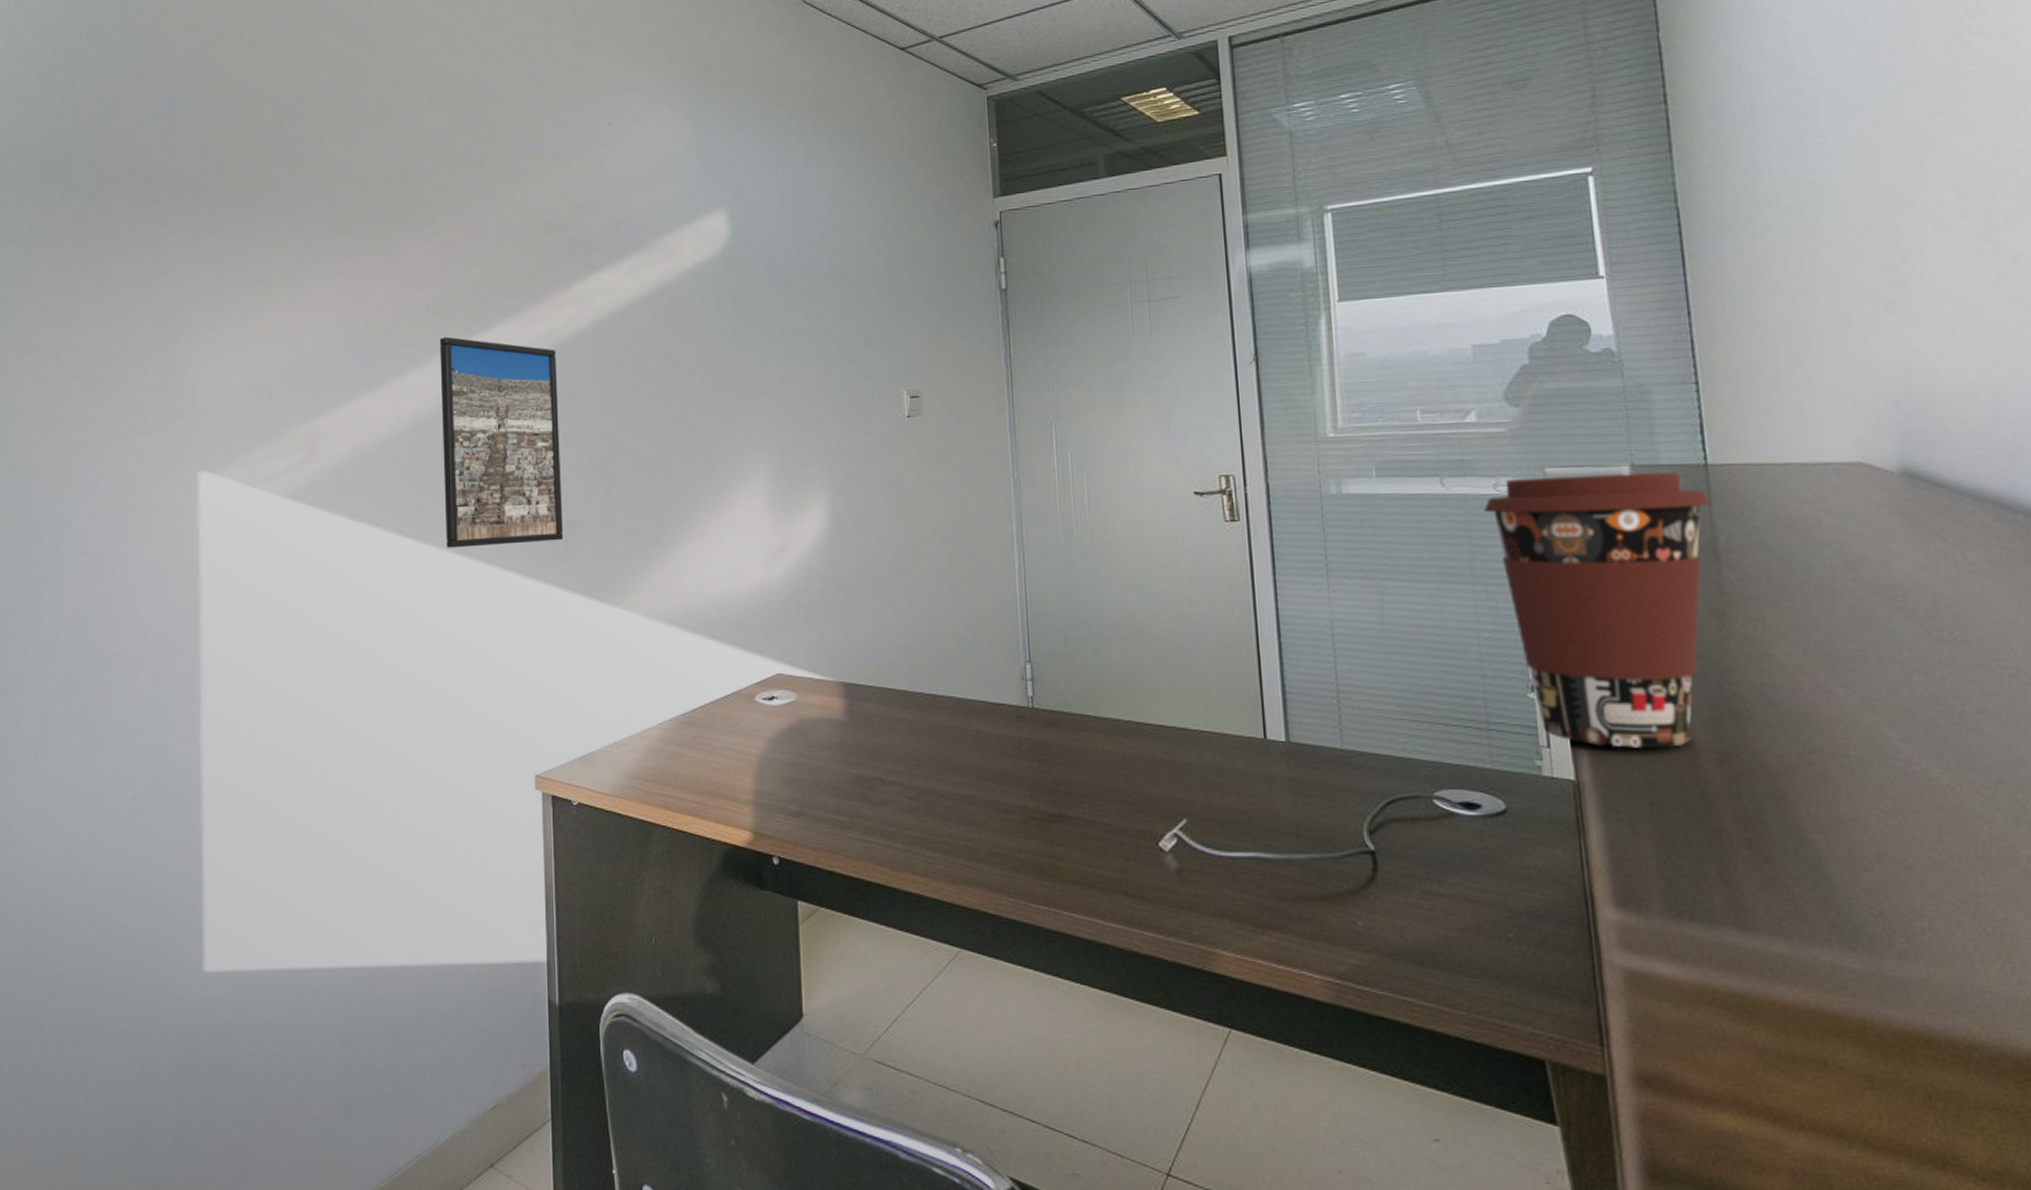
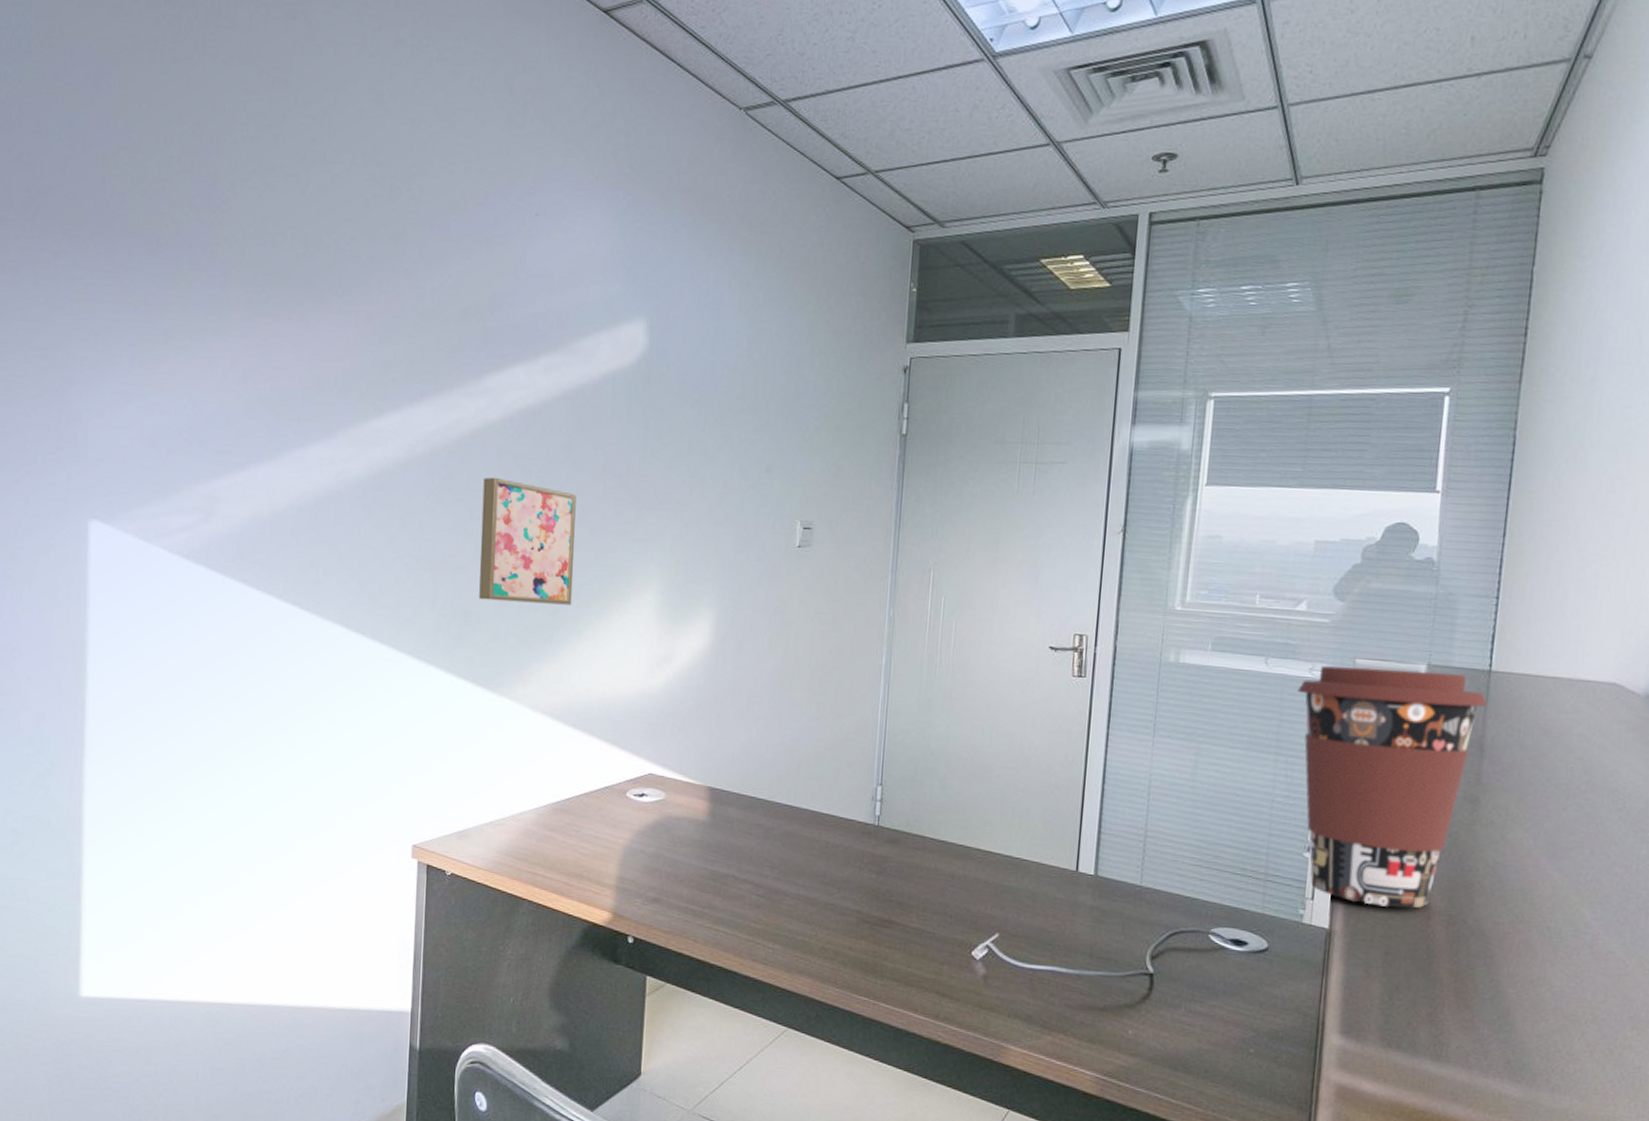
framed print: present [439,336,564,548] -> none [340,413,463,628]
wall art: none [578,382,679,508] -> present [479,477,576,605]

